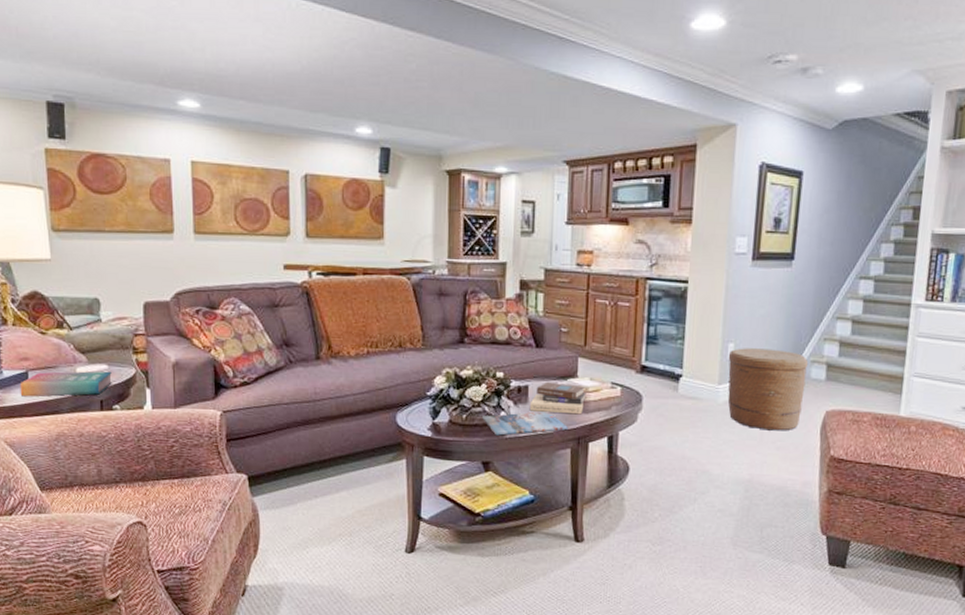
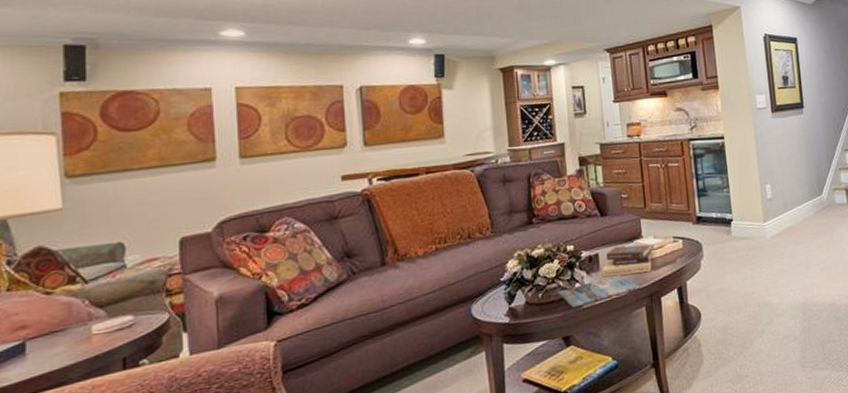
book: present [20,371,112,397] -> none [13,321,138,374]
basket: present [727,348,809,431] -> none [767,183,834,256]

